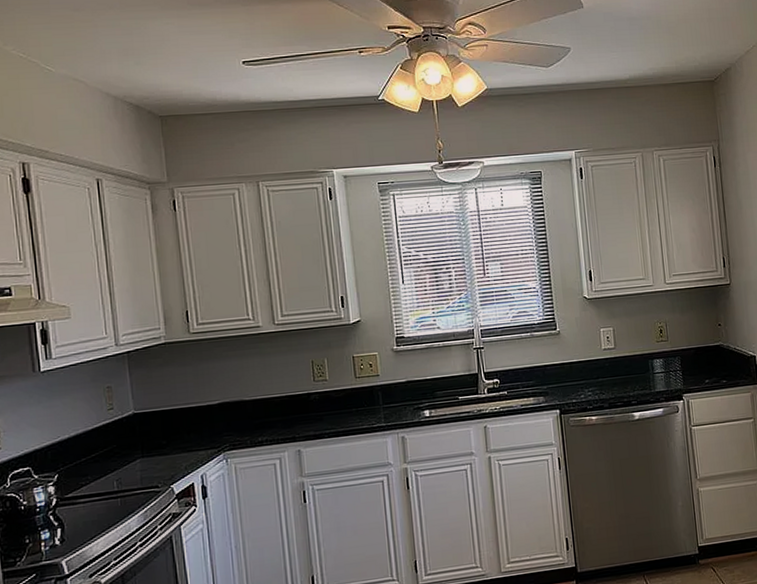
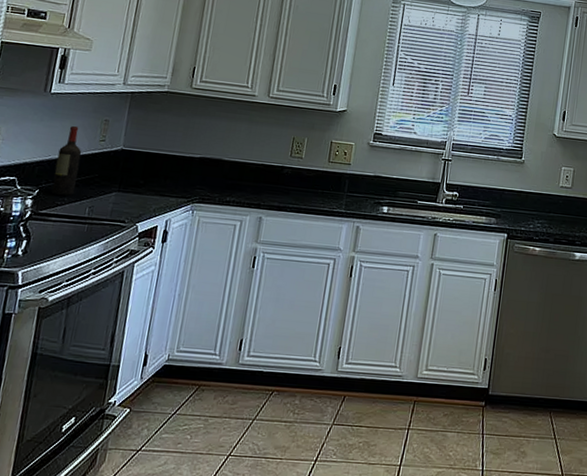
wine bottle: none [67,400,97,476] -> present [51,125,82,196]

